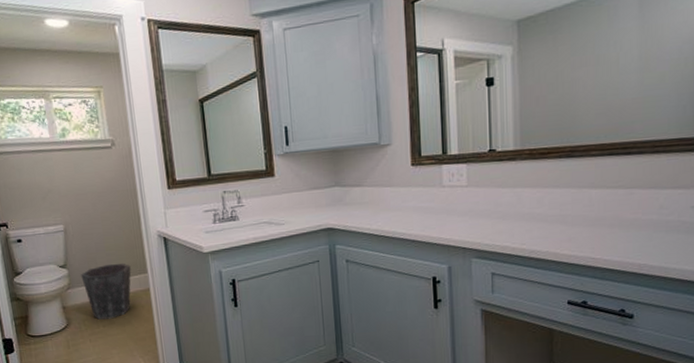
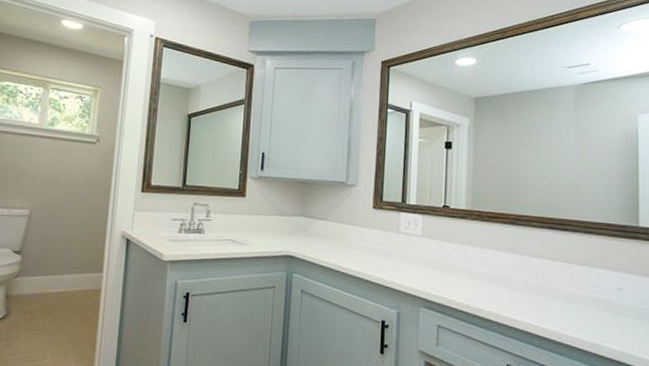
waste bin: present [81,263,132,320] -> none [33,257,87,316]

